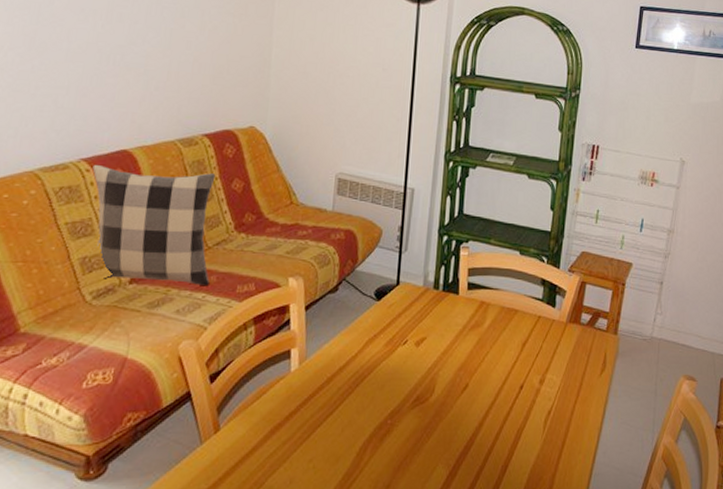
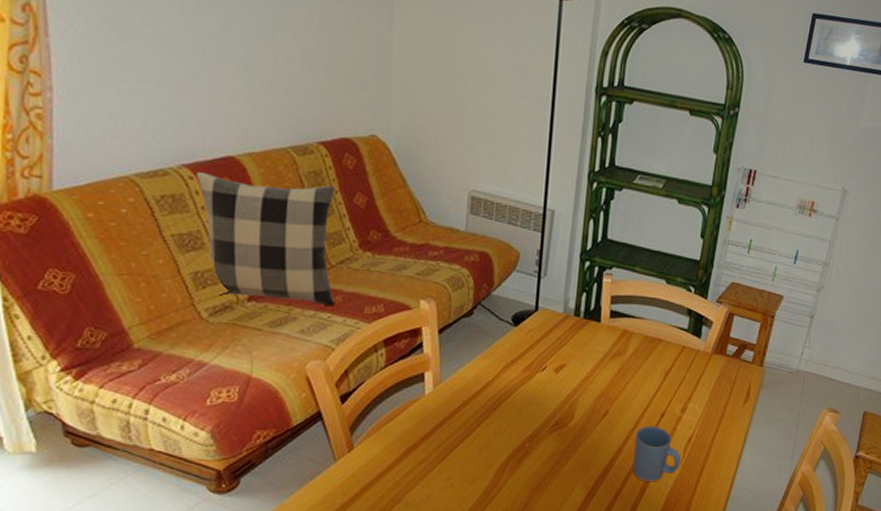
mug: none [493,399,541,459] -> present [632,426,681,482]

